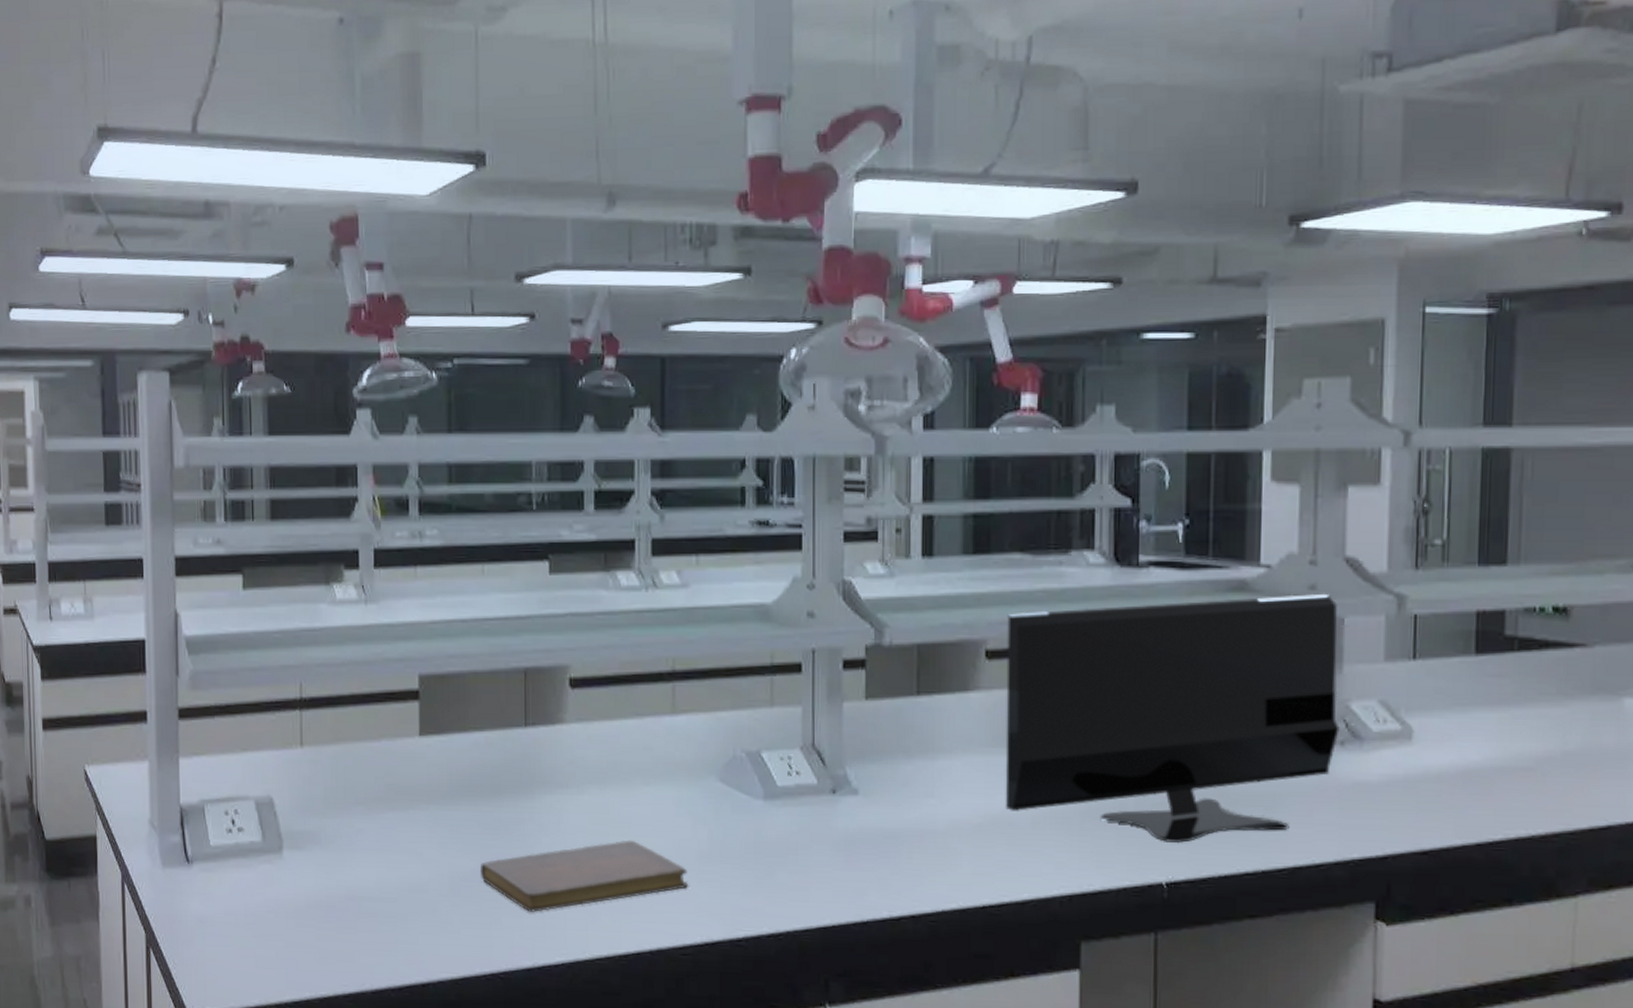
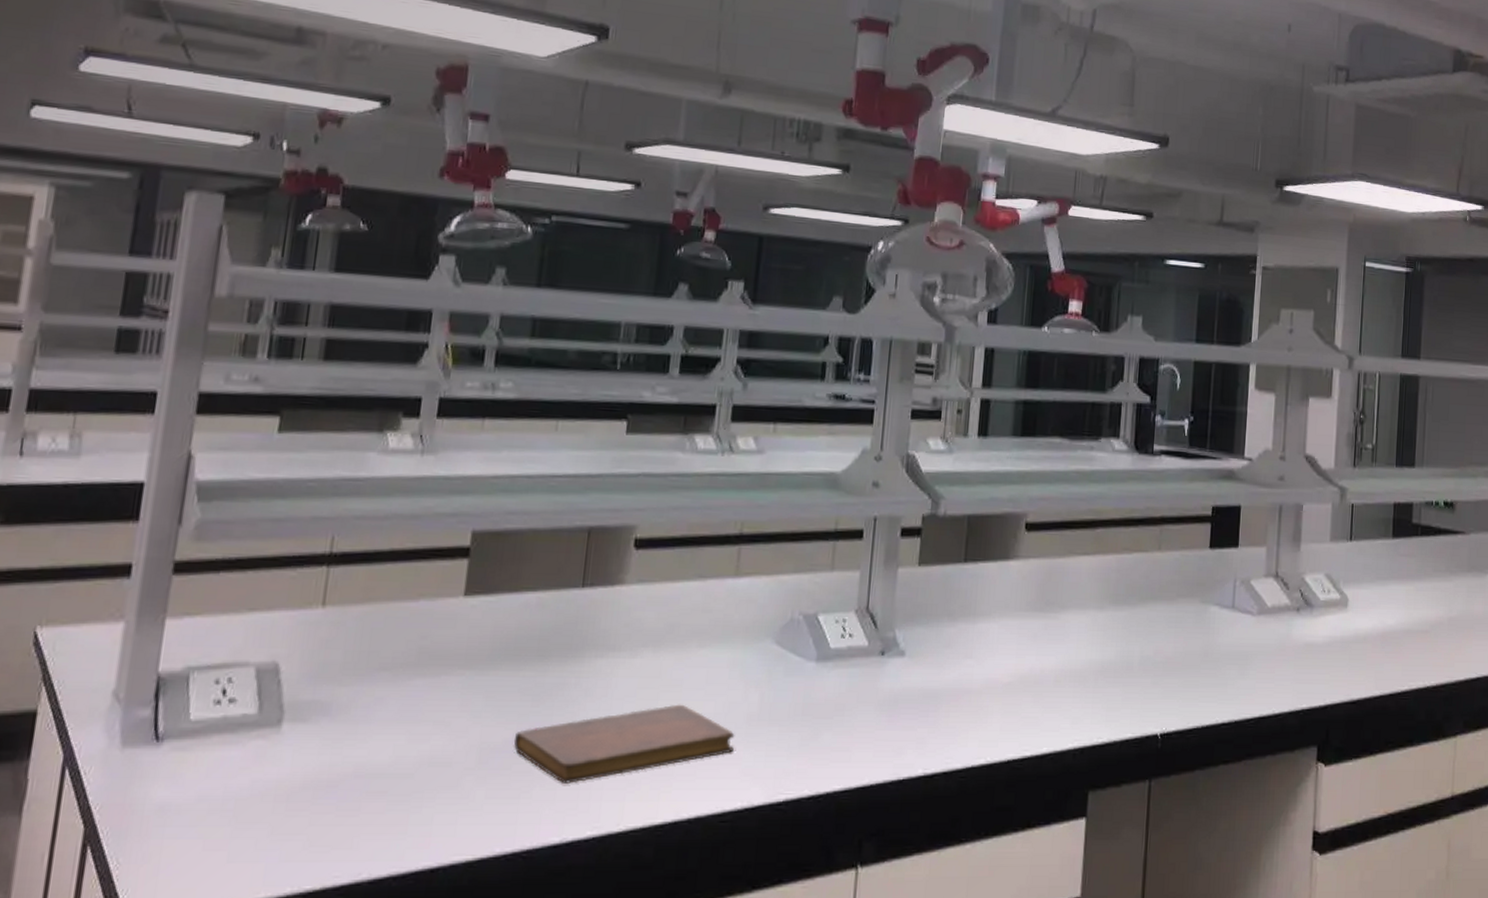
monitor: present [1005,594,1340,844] -> none [1032,484,1298,699]

